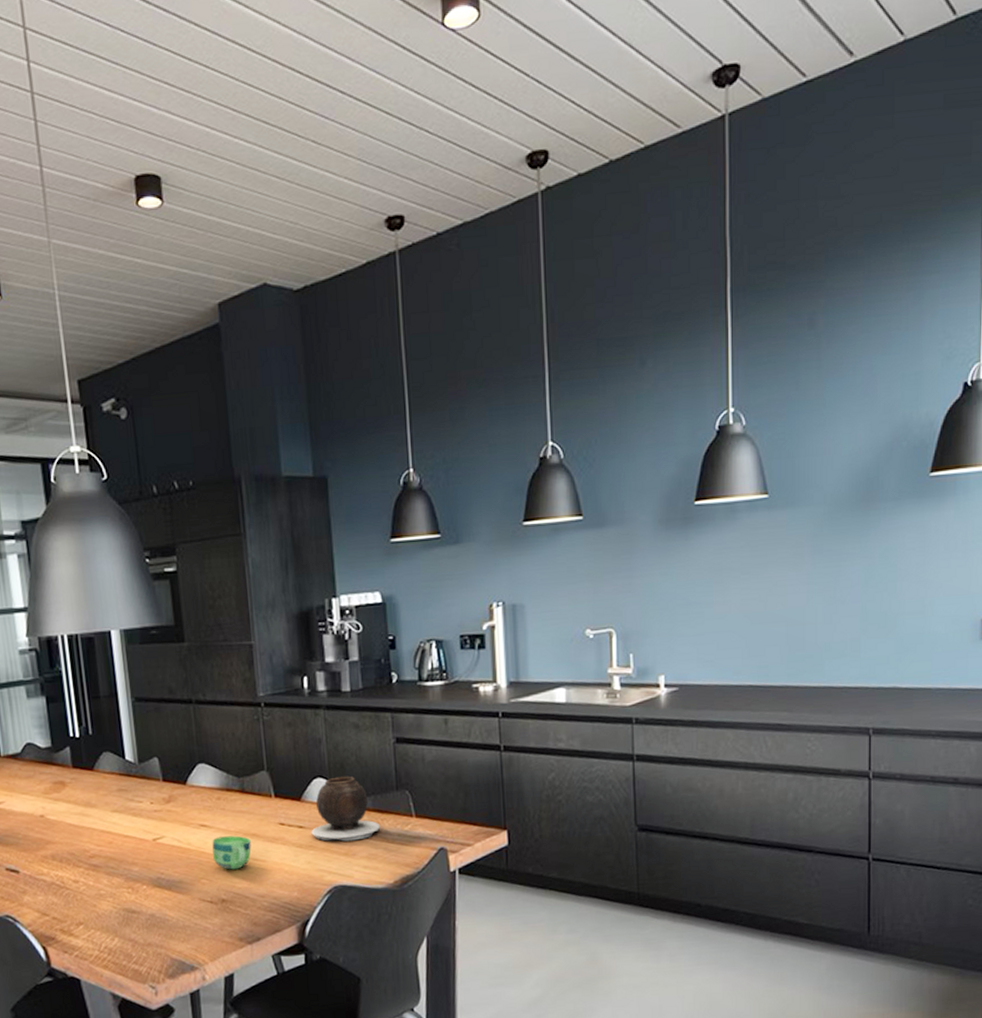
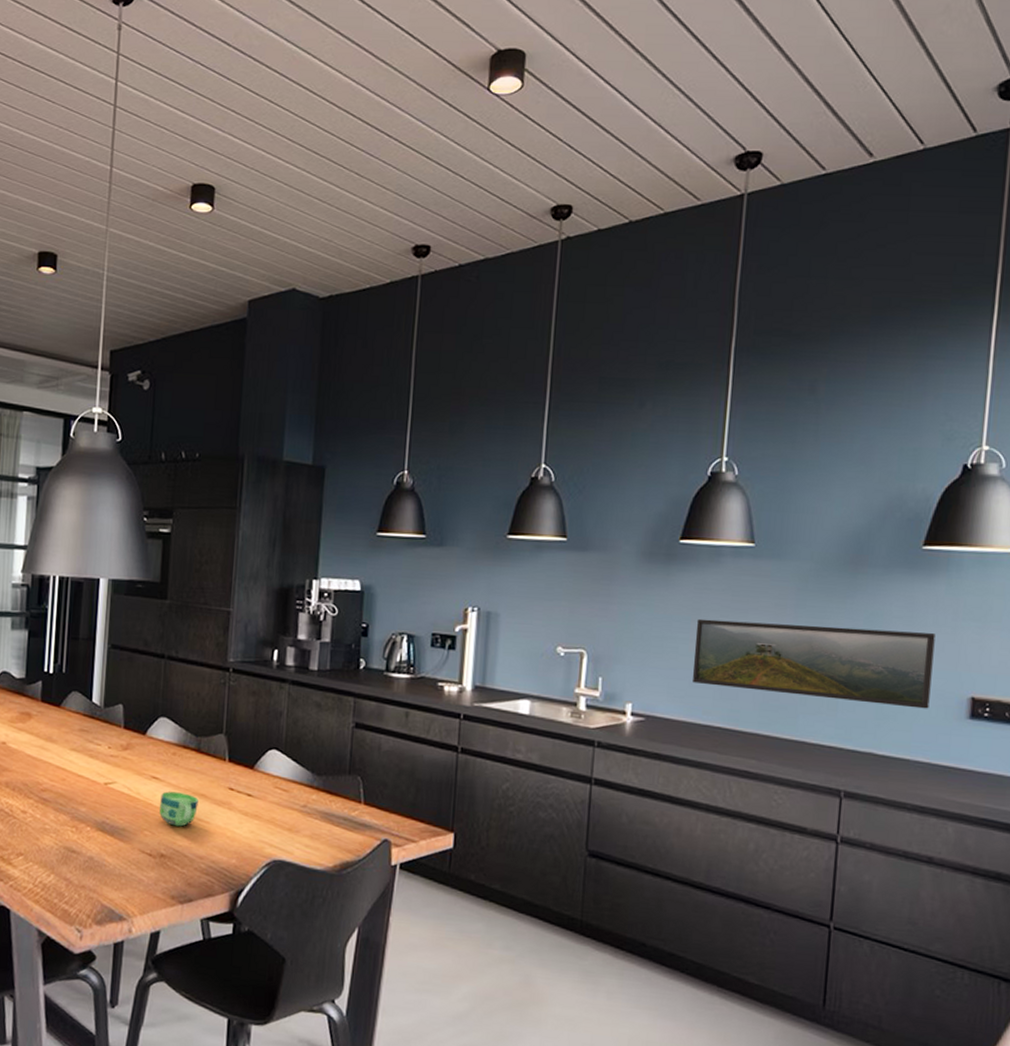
vase: present [311,776,381,842] -> none [258,752,328,818]
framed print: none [719,560,947,645] -> present [691,618,936,709]

